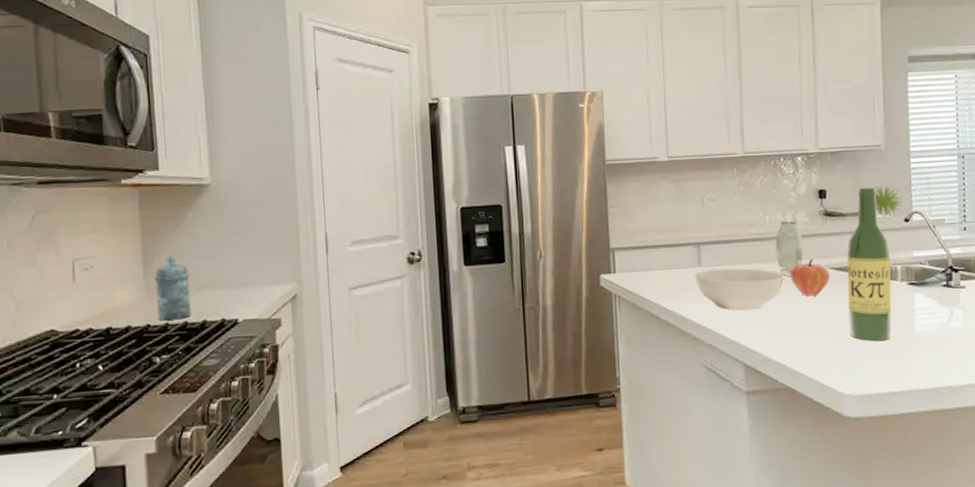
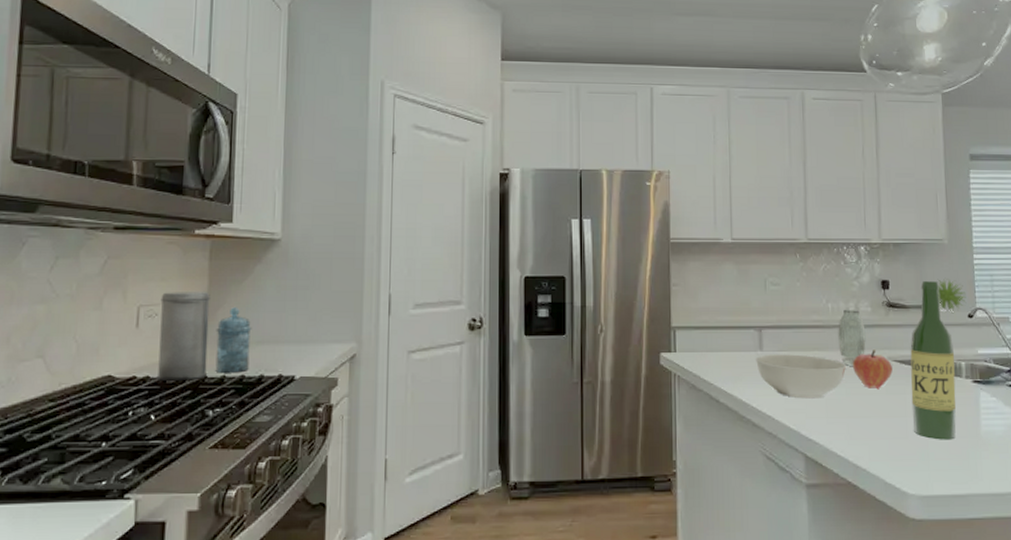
canister: none [94,242,151,333] -> present [156,292,210,382]

